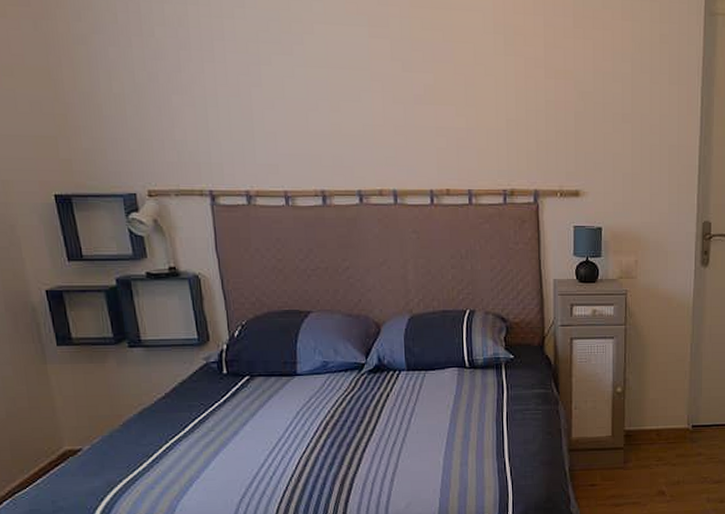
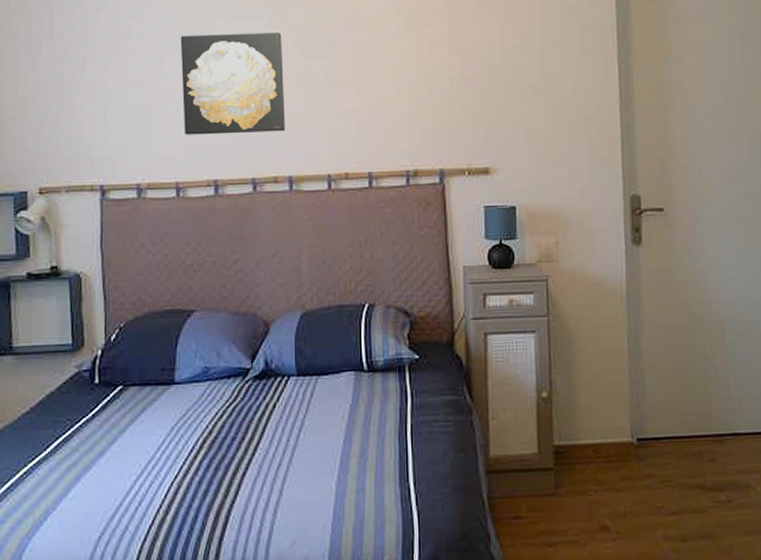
wall art: none [277,39,388,146] -> present [180,32,285,135]

